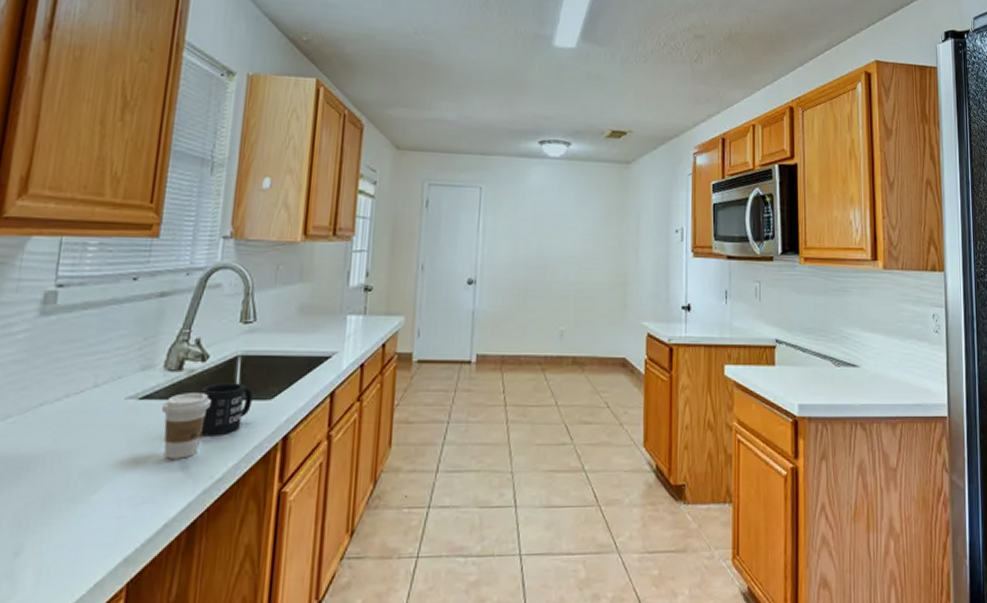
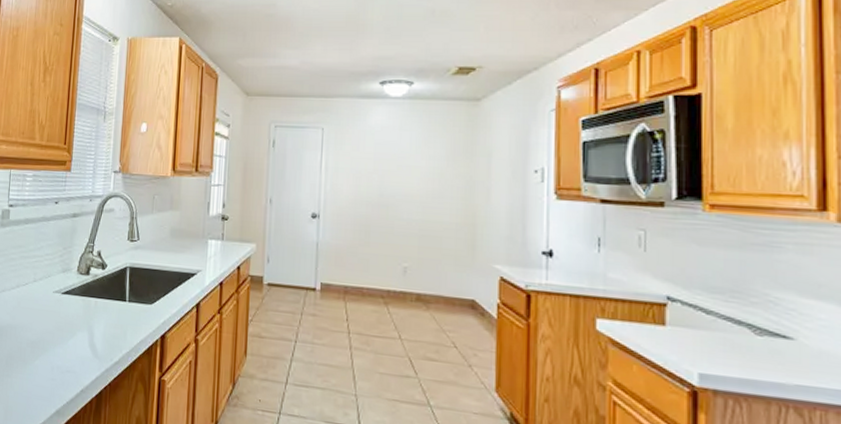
coffee cup: present [162,393,211,459] -> none [77,292,109,343]
mug: present [200,383,253,437] -> none [102,287,138,329]

